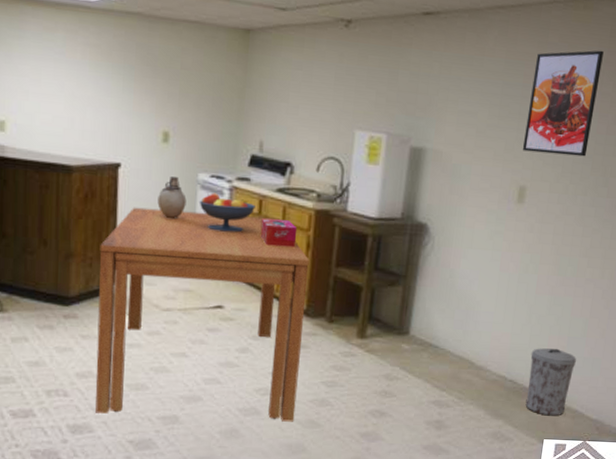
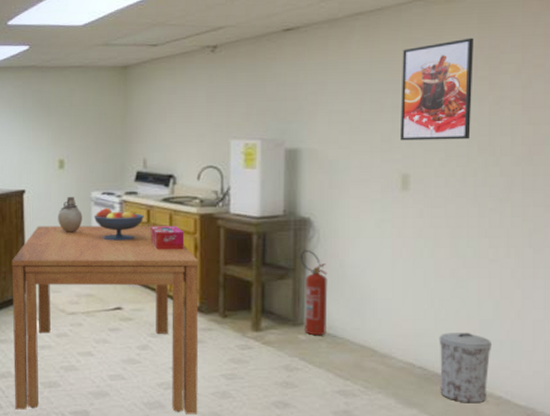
fire extinguisher: none [408,257,437,346] -> present [300,250,328,336]

